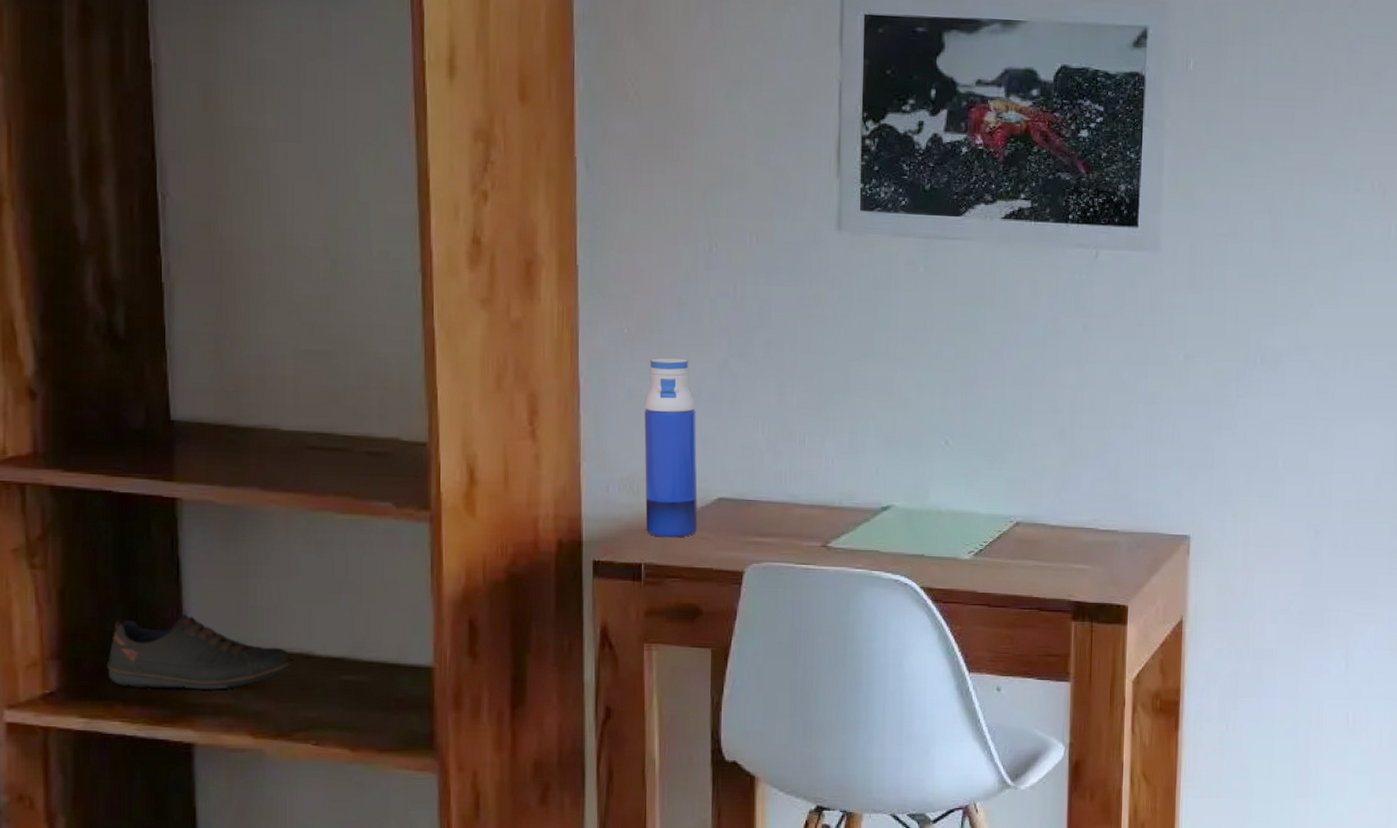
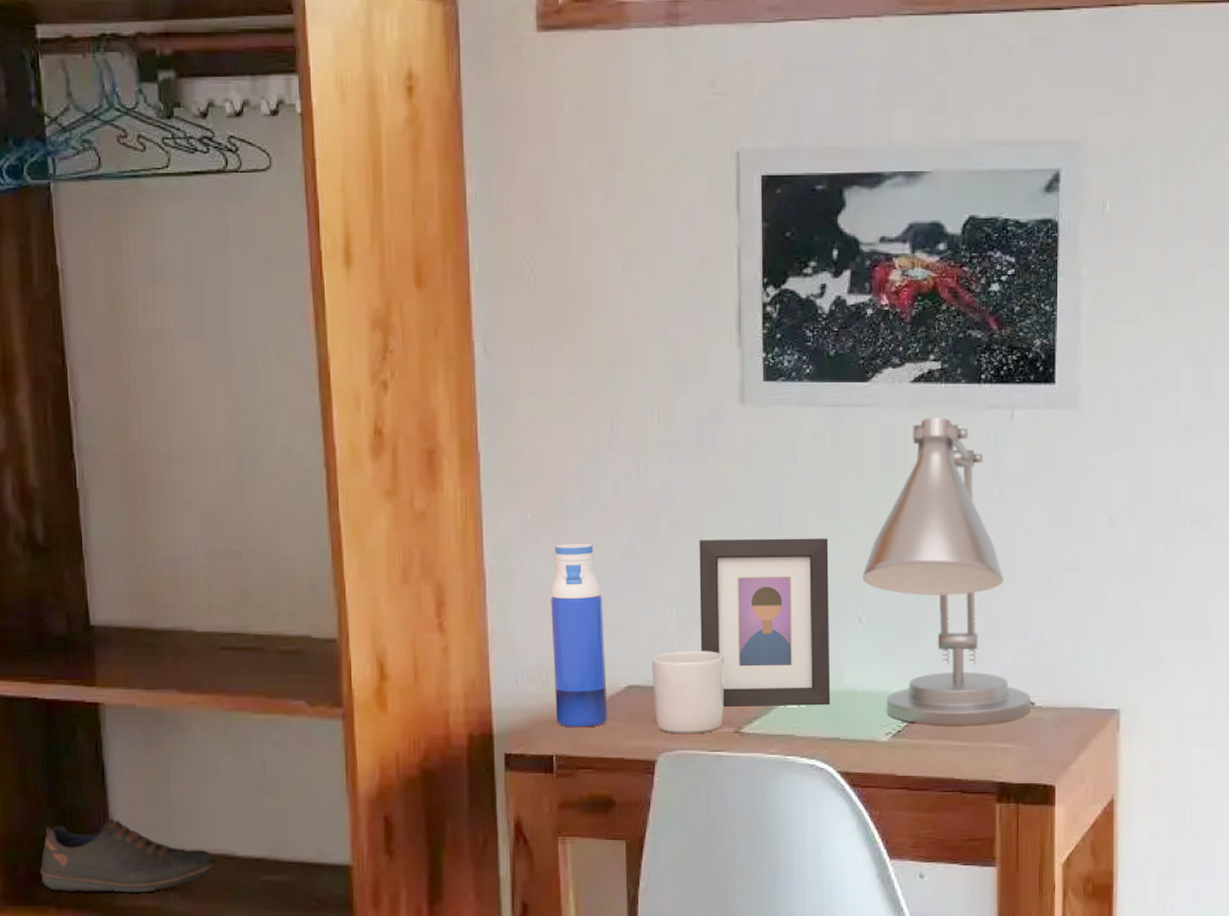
mug: none [742,465,814,547] -> present [651,650,725,734]
picture frame: none [791,360,919,524] -> present [699,538,831,708]
desk lamp: none [950,253,1111,547] -> present [862,418,1035,727]

